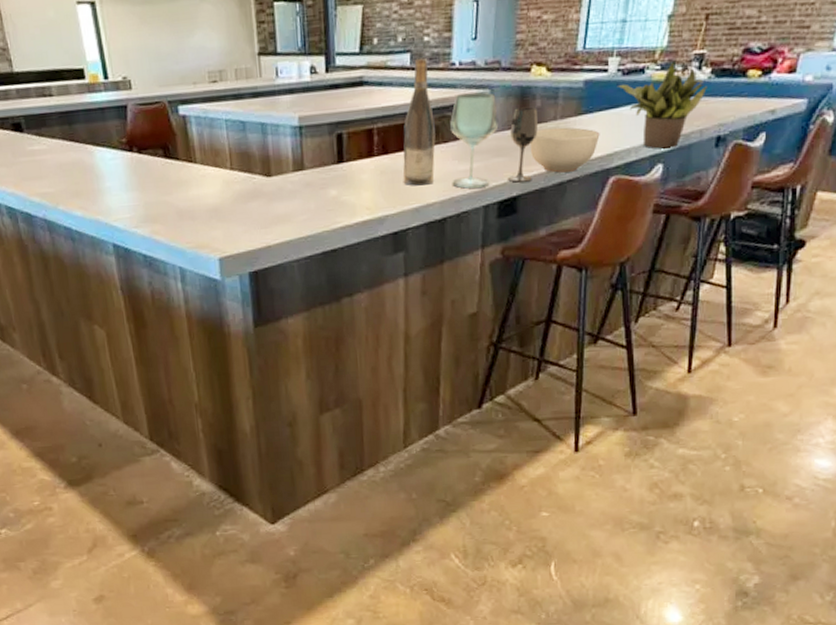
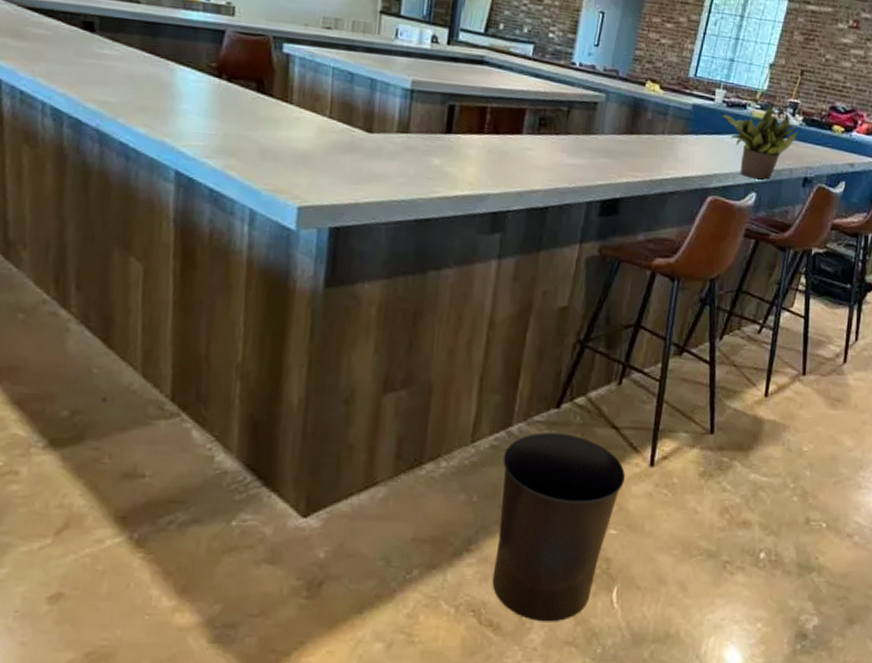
wine bottle: present [402,58,436,186] -> none [510,51,549,172]
waste bin: none [434,431,551,595] -> present [492,432,625,622]
wine glass: present [450,92,499,189] -> none [558,92,611,184]
wine glass: present [508,107,538,183] -> none [613,116,647,187]
bowl: present [529,127,600,173] -> none [637,139,703,185]

